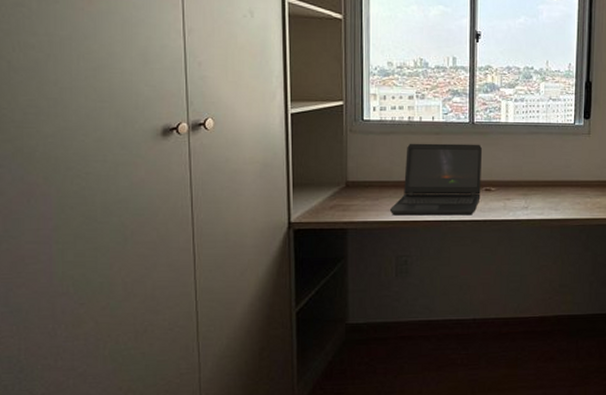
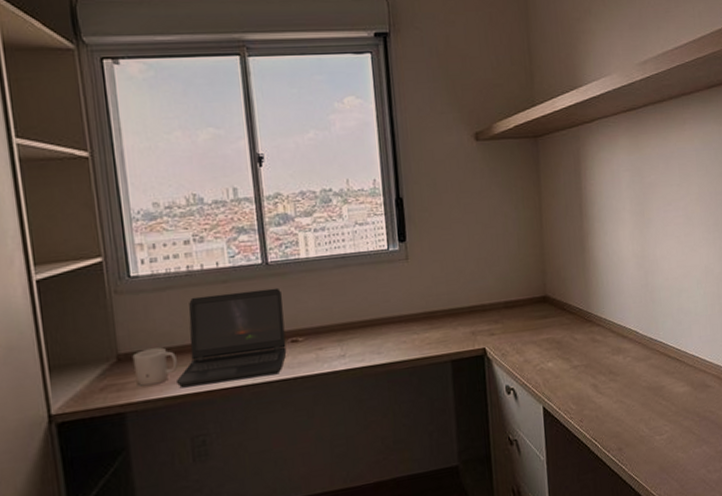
mug: none [357,180,393,209] -> present [132,347,179,386]

